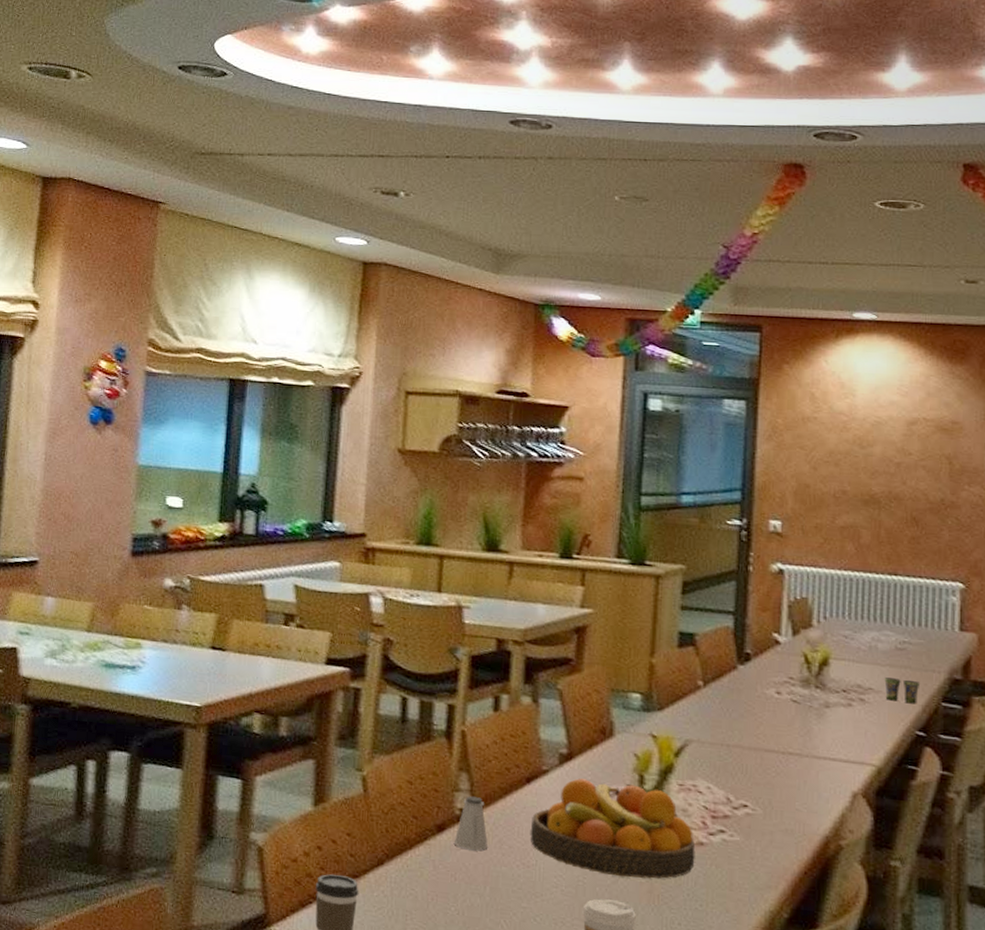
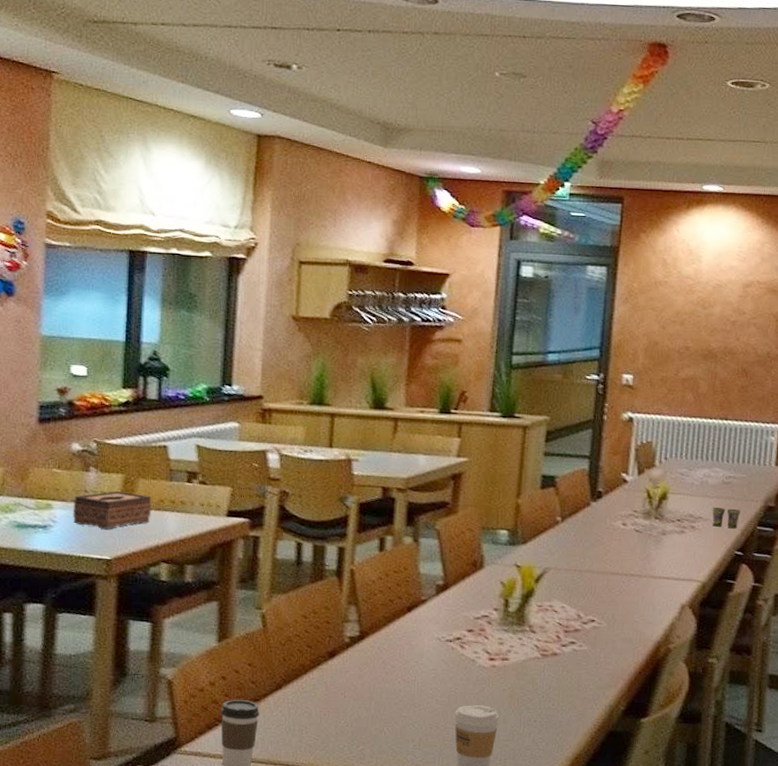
tissue box: none [163,631,246,673] -> present [73,490,152,529]
saltshaker: present [453,796,489,851] -> none [343,626,374,672]
fruit bowl: present [530,778,696,879] -> none [410,605,550,686]

